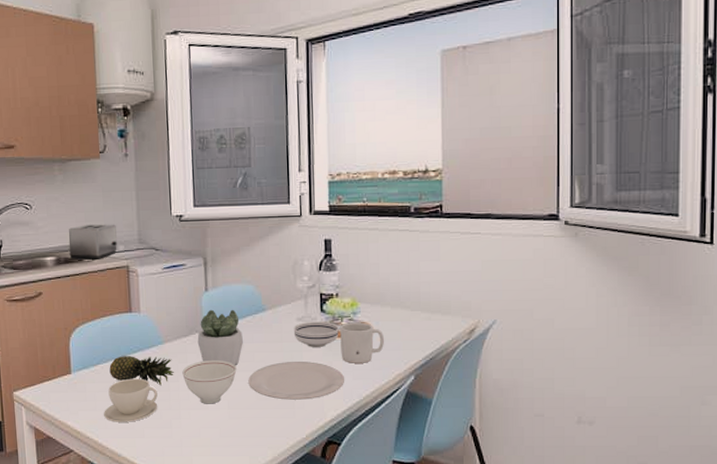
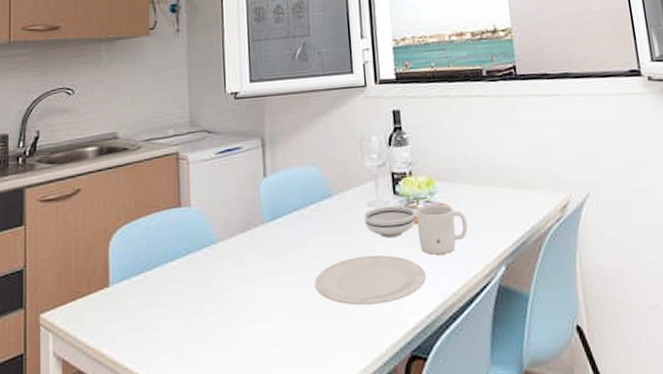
toaster: present [68,224,117,260] -> none [113,106,166,149]
teacup: present [104,378,158,422] -> none [146,287,210,347]
fruit: present [109,356,174,386] -> none [154,260,229,296]
bowl: present [182,359,237,404] -> none [238,259,302,317]
succulent plant: present [197,309,243,365] -> none [255,196,308,265]

